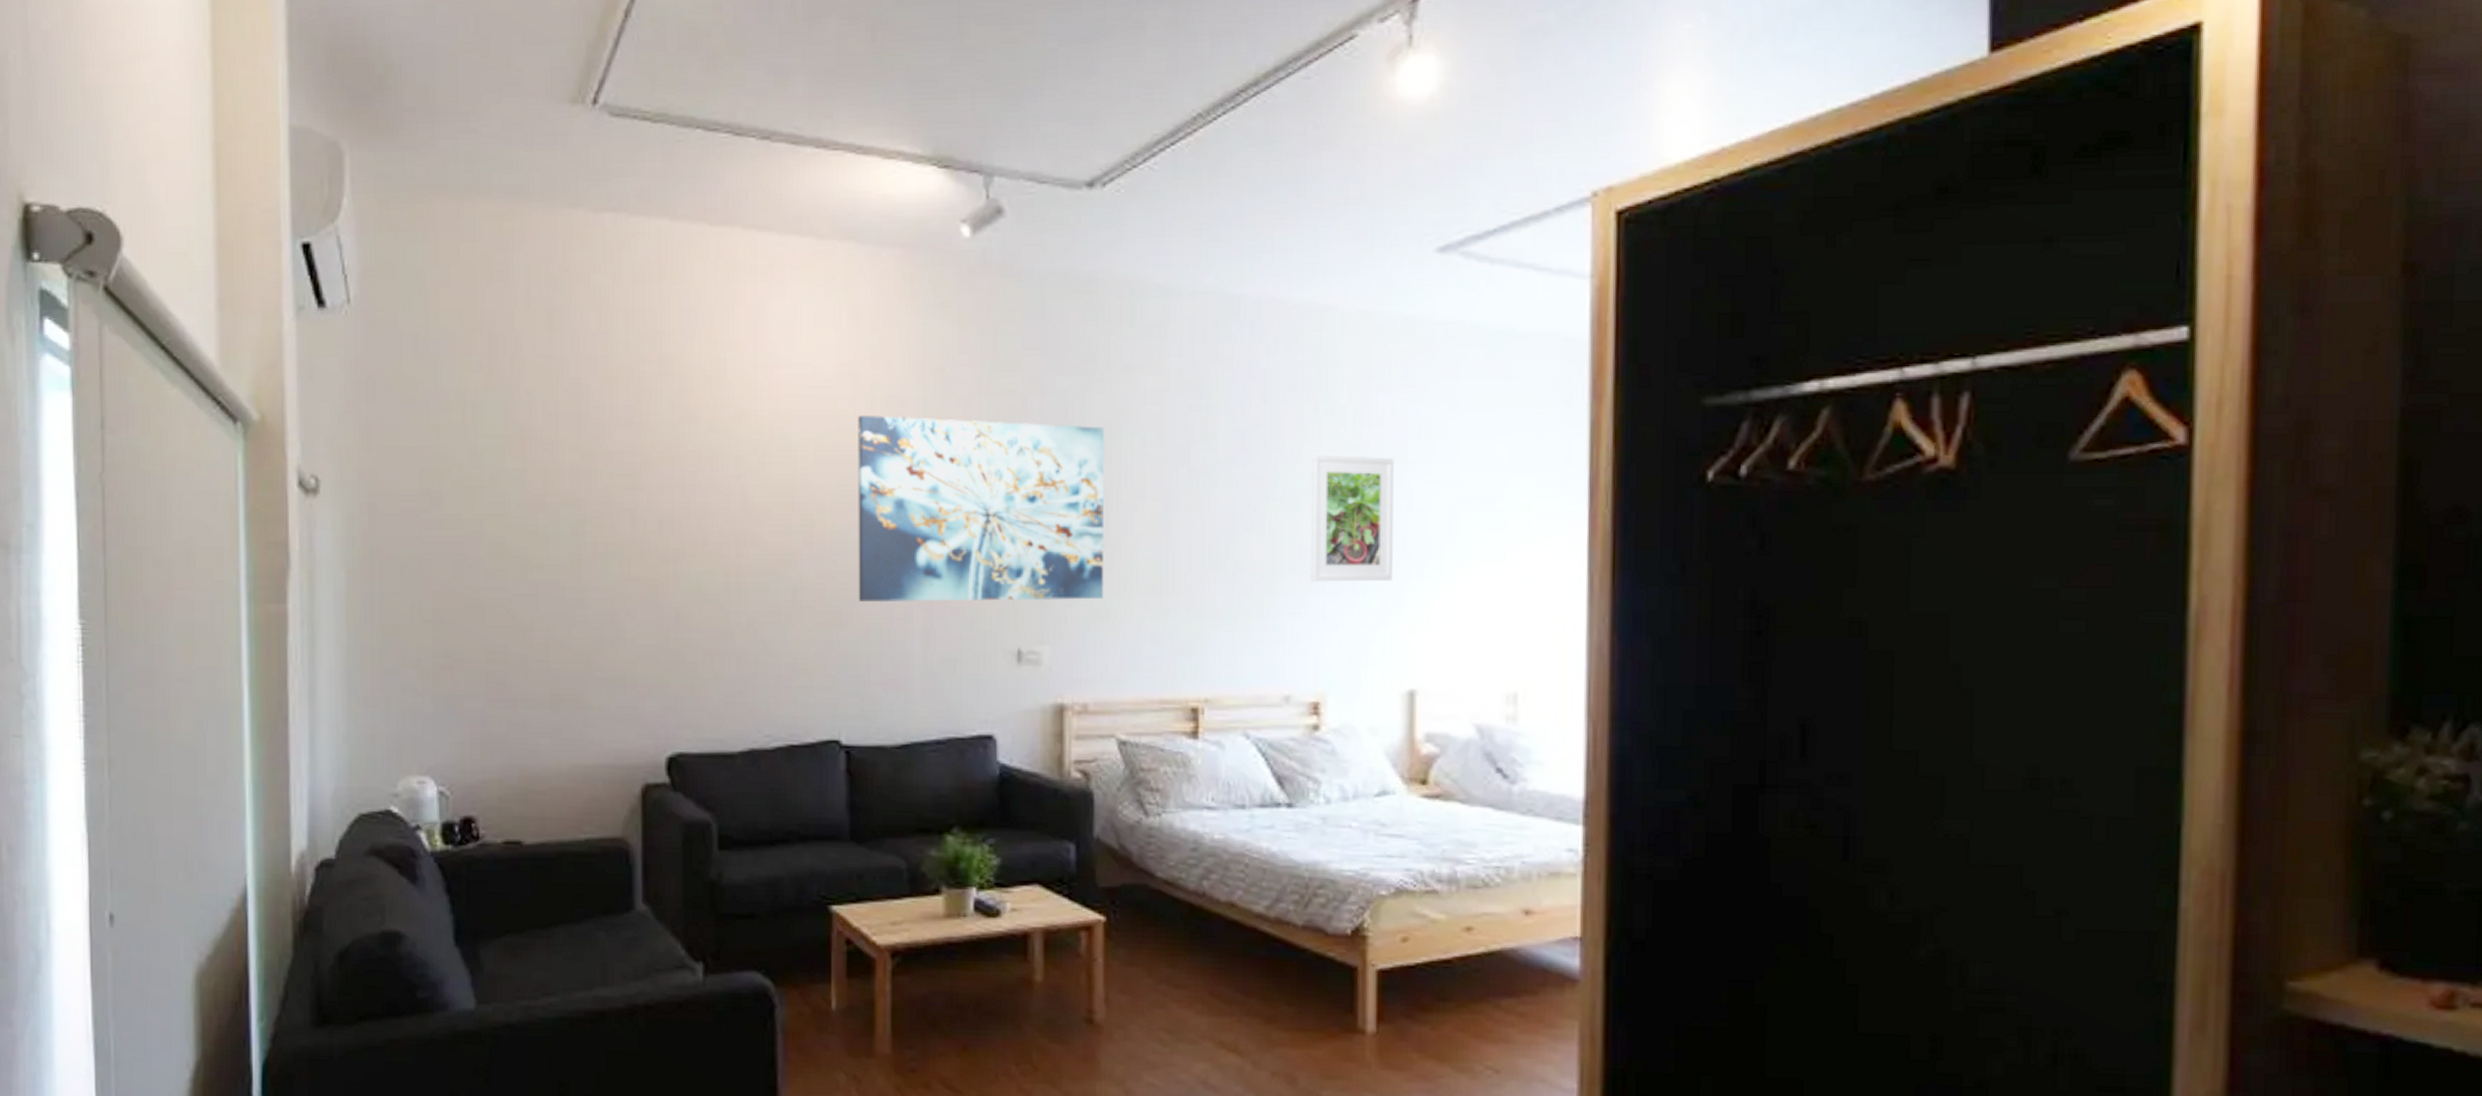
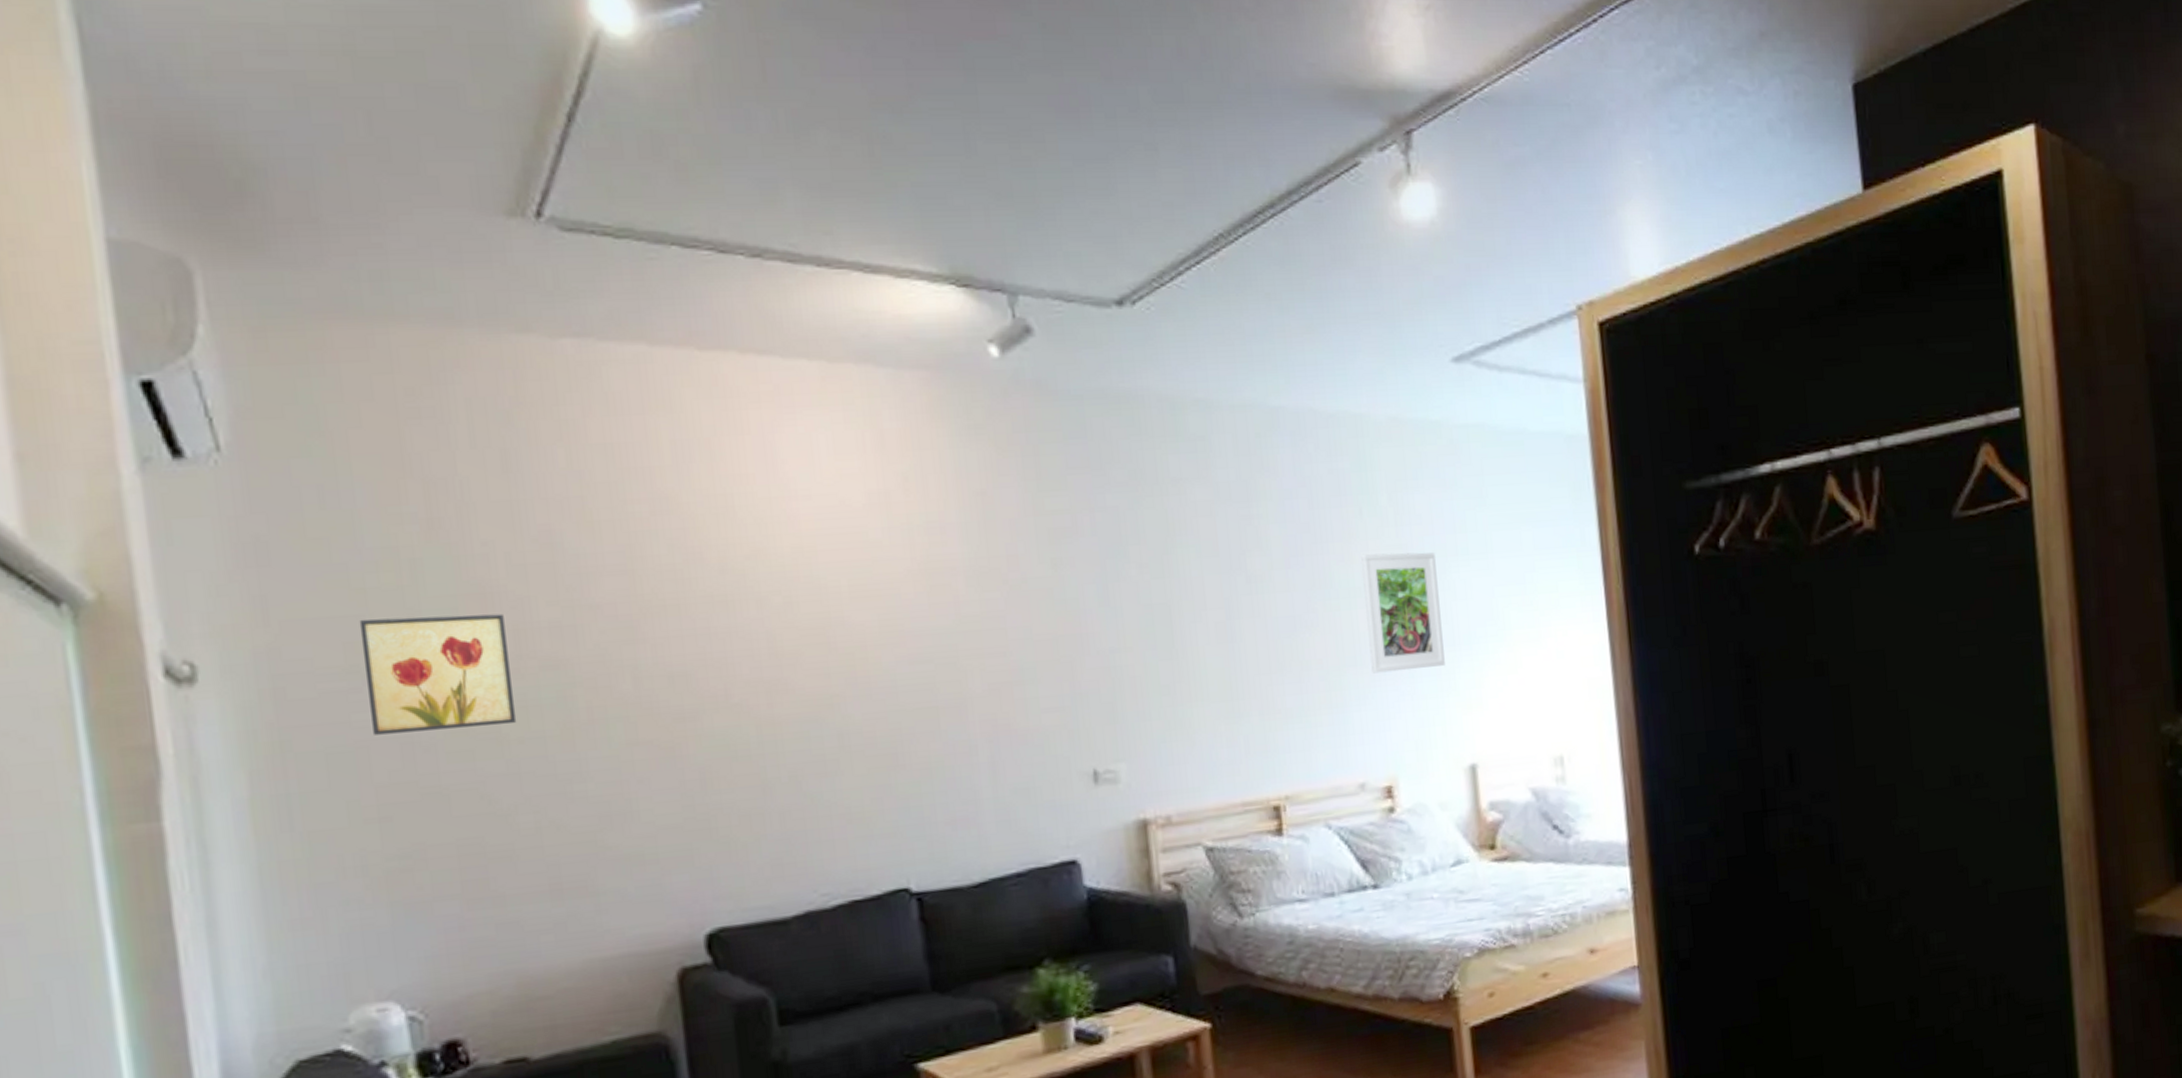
wall art: none [433,450,539,550] -> present [359,613,517,735]
wall art: present [858,416,1105,603] -> none [894,540,1175,740]

